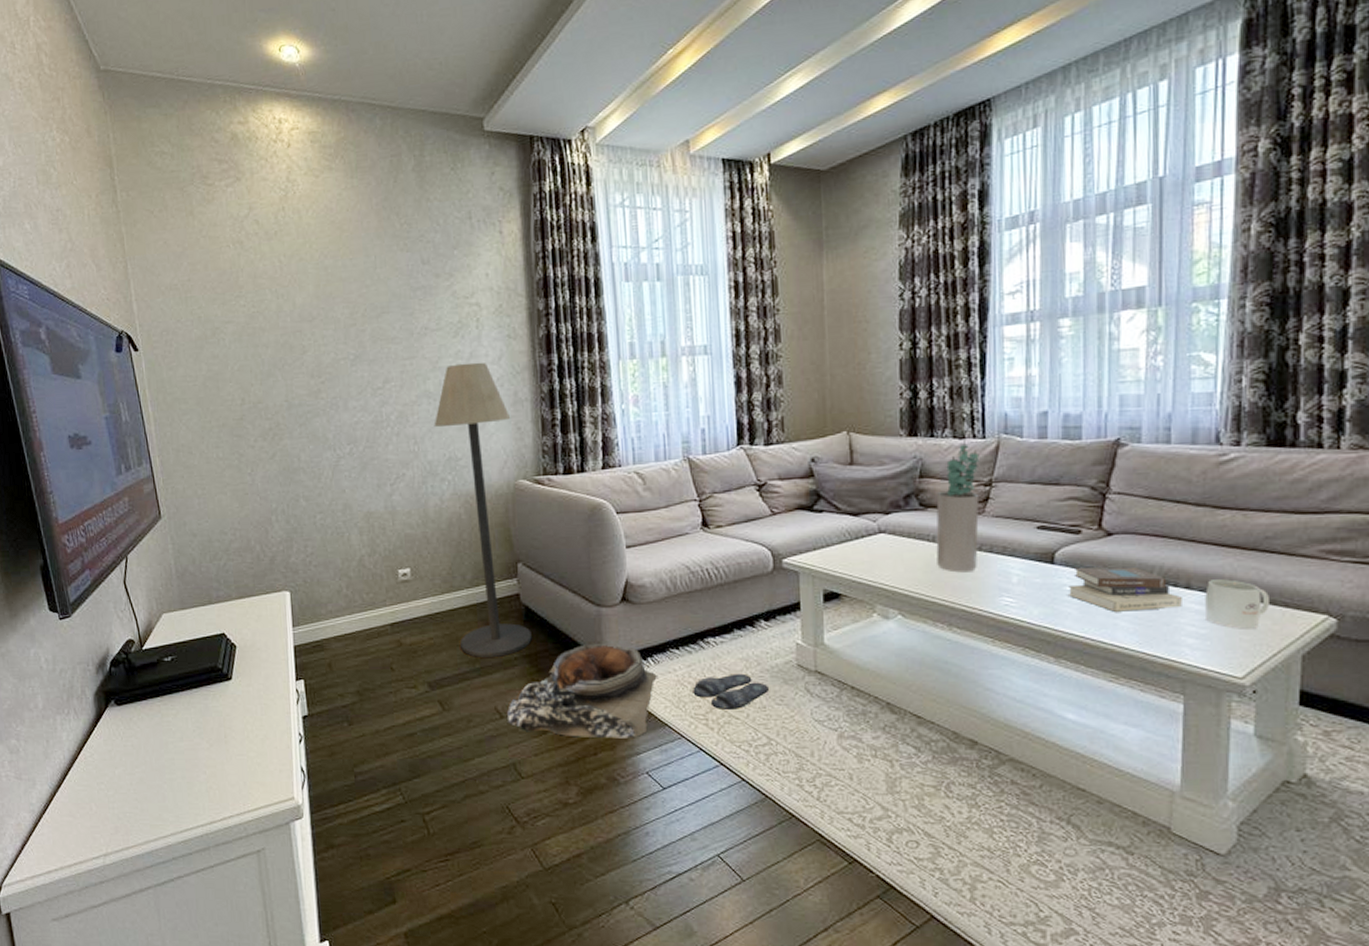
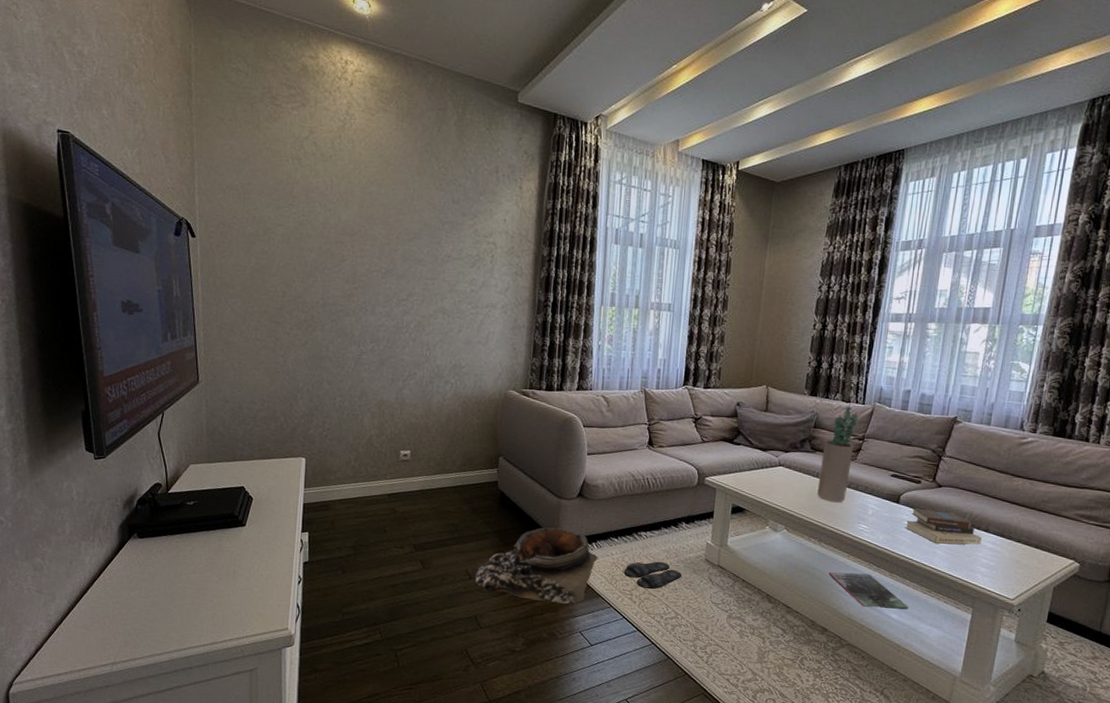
floor lamp: present [434,362,532,659] -> none [444,289,510,531]
magazine: none [968,663,1090,707] -> present [828,571,909,609]
mug: present [1205,579,1269,631] -> none [995,527,1039,566]

